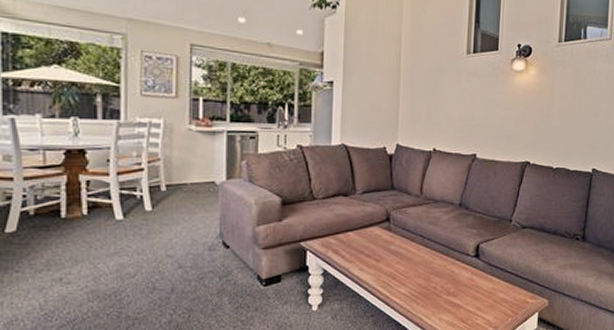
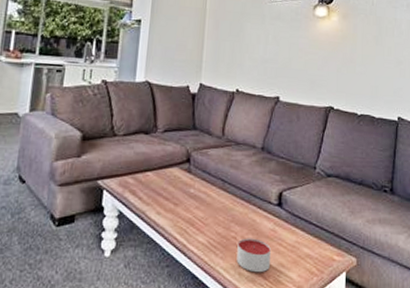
candle: none [437,287,469,318] -> present [236,238,271,273]

